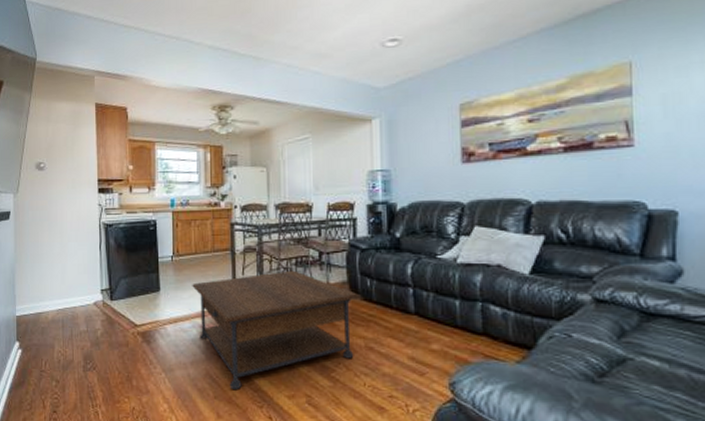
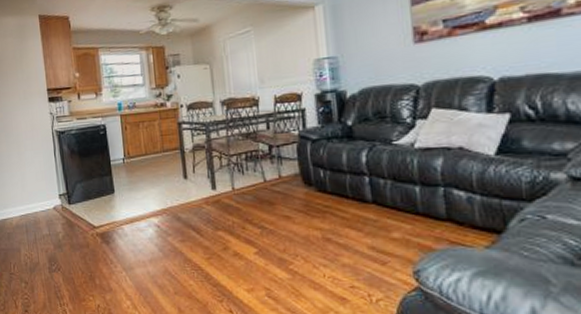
coffee table: present [192,270,361,389] -> none [145,165,314,285]

